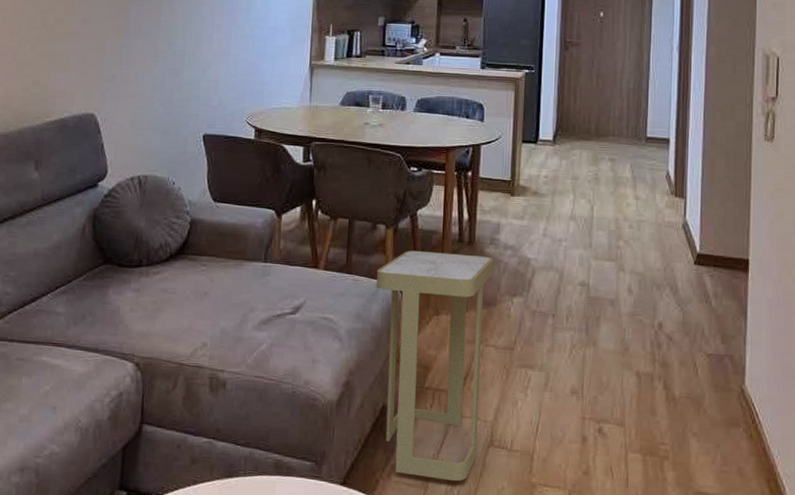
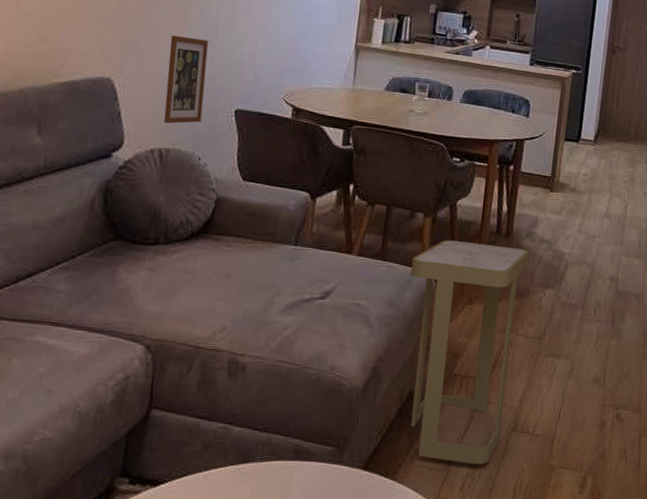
picture frame: none [140,69,177,152] -> present [163,35,209,124]

